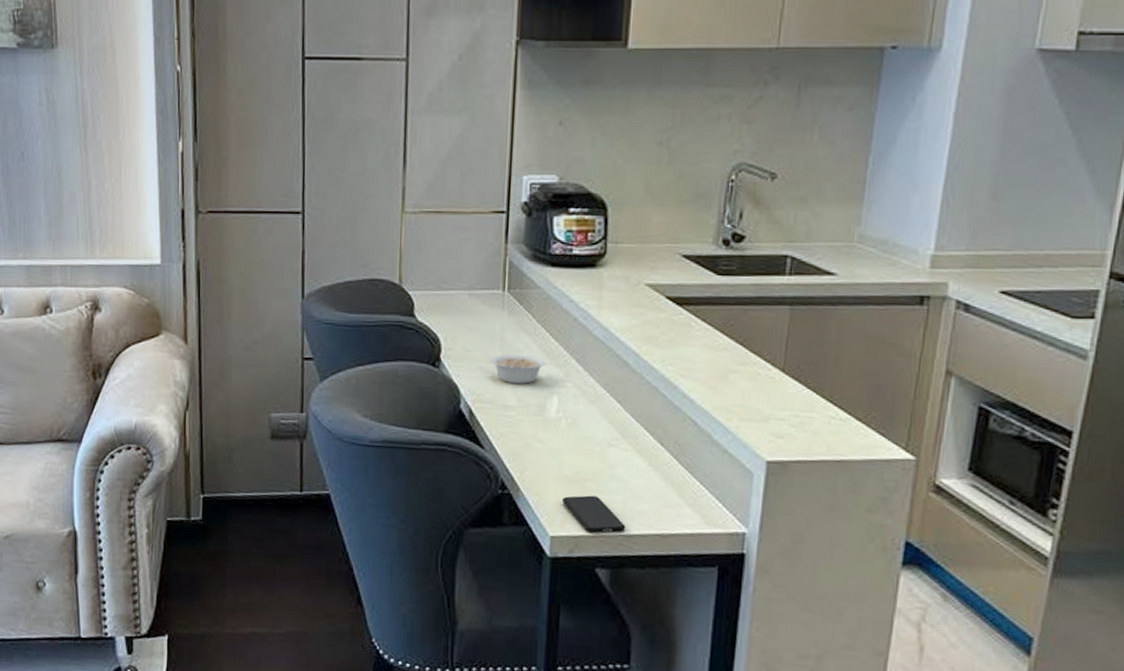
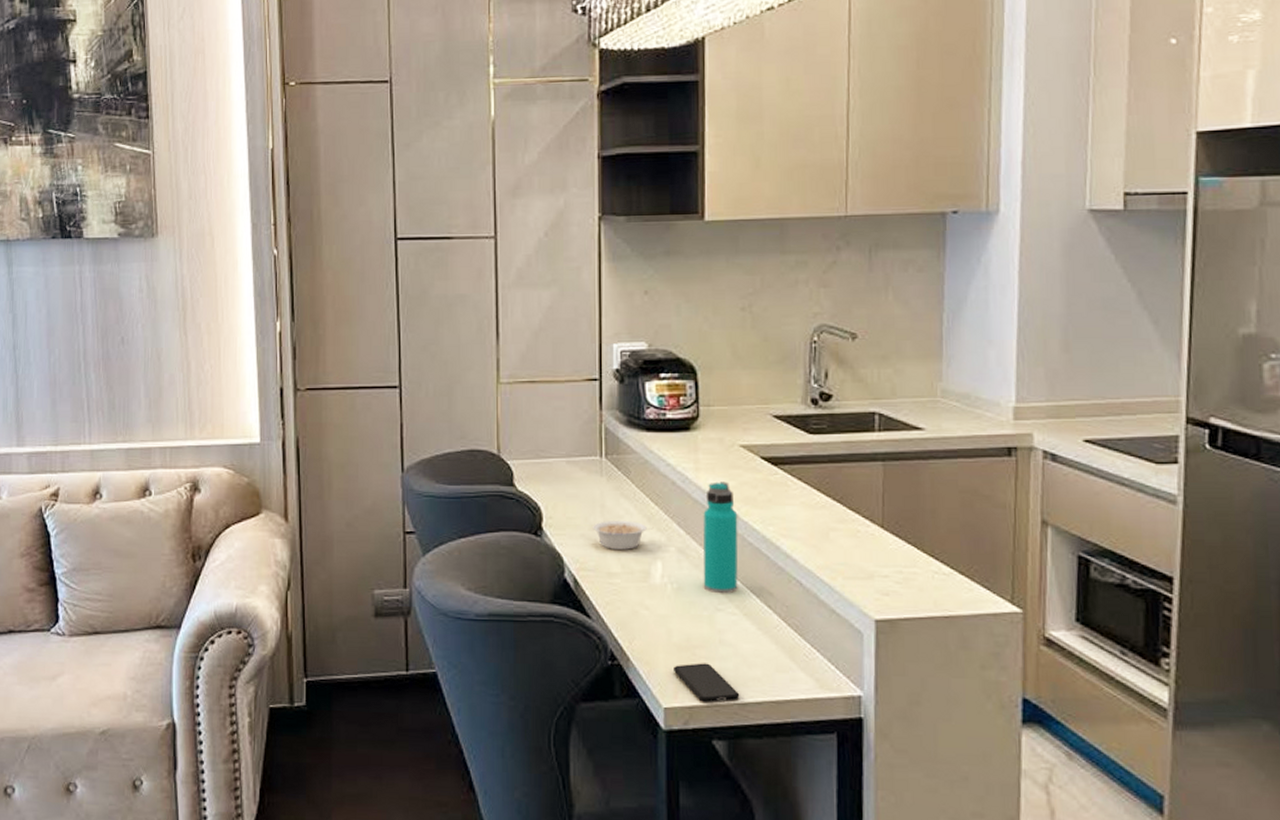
water bottle: none [597,320,638,431] -> present [703,481,738,594]

